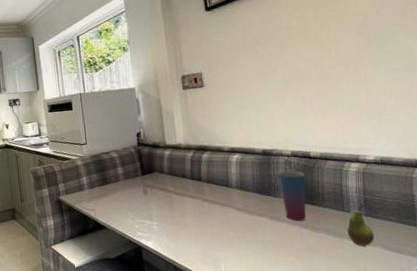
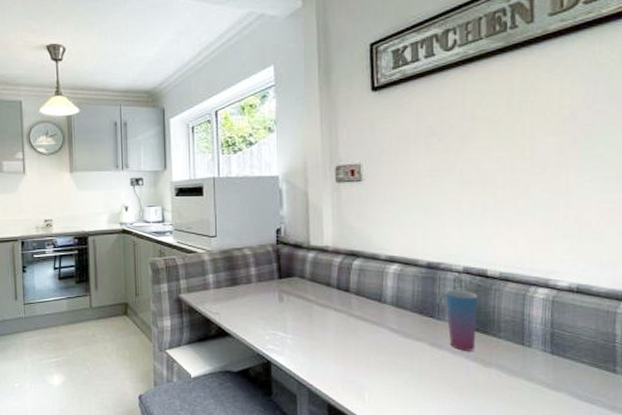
fruit: present [347,203,374,246] -> none [525,338,560,390]

